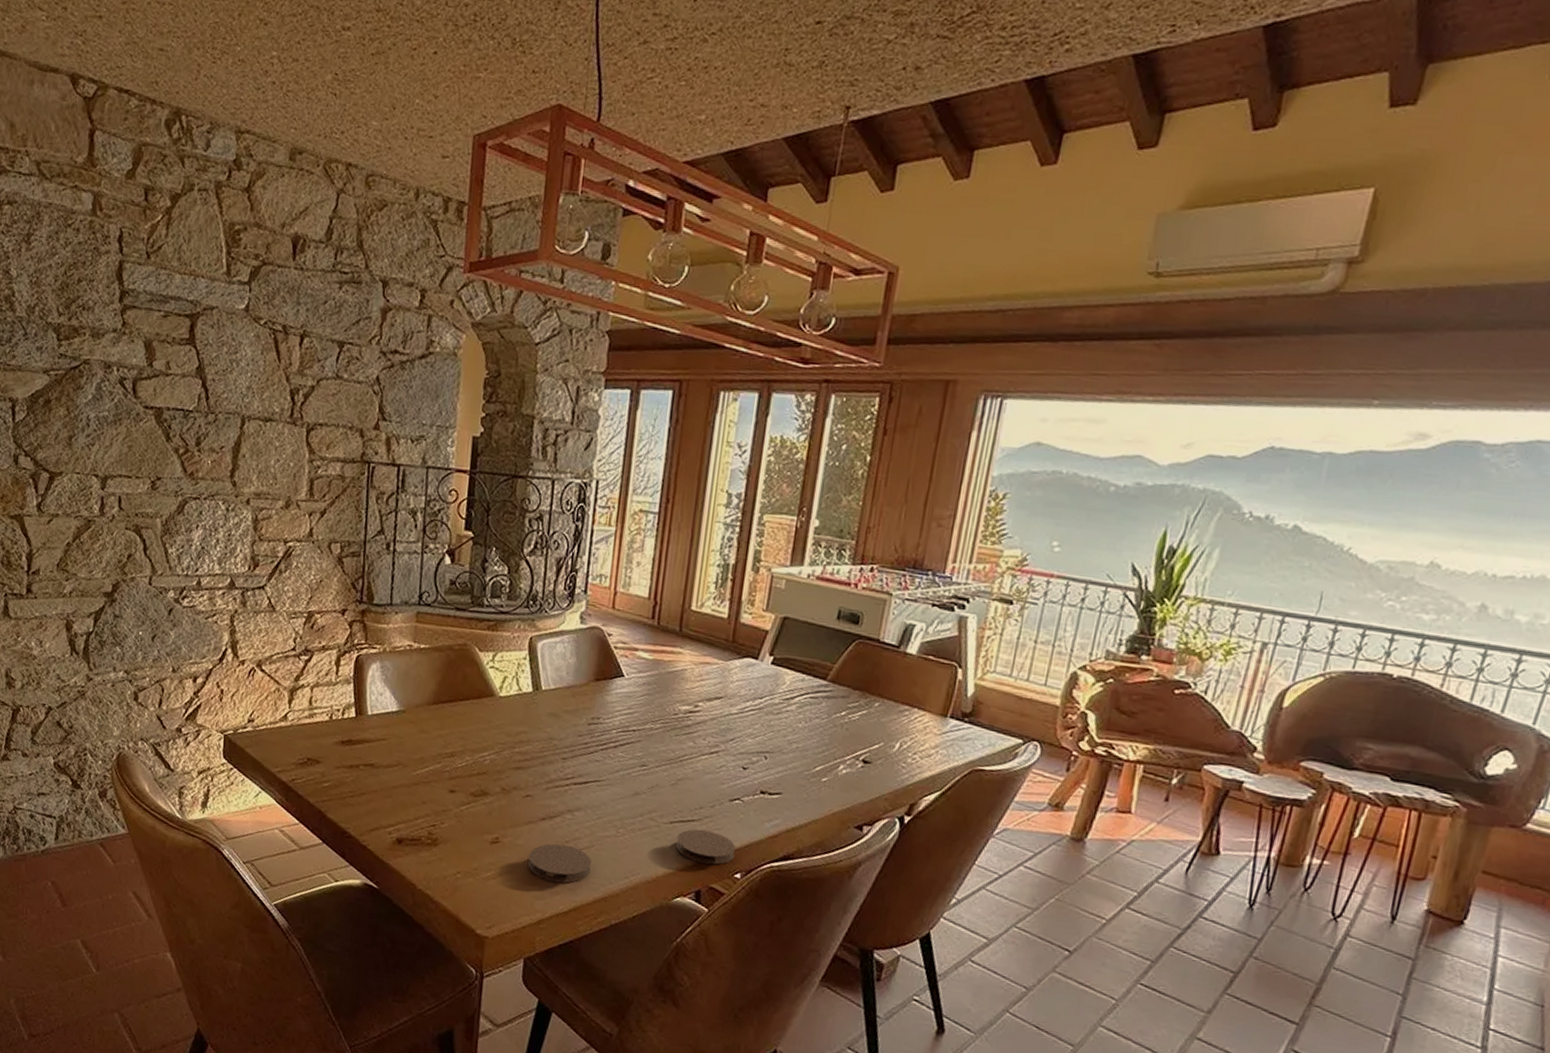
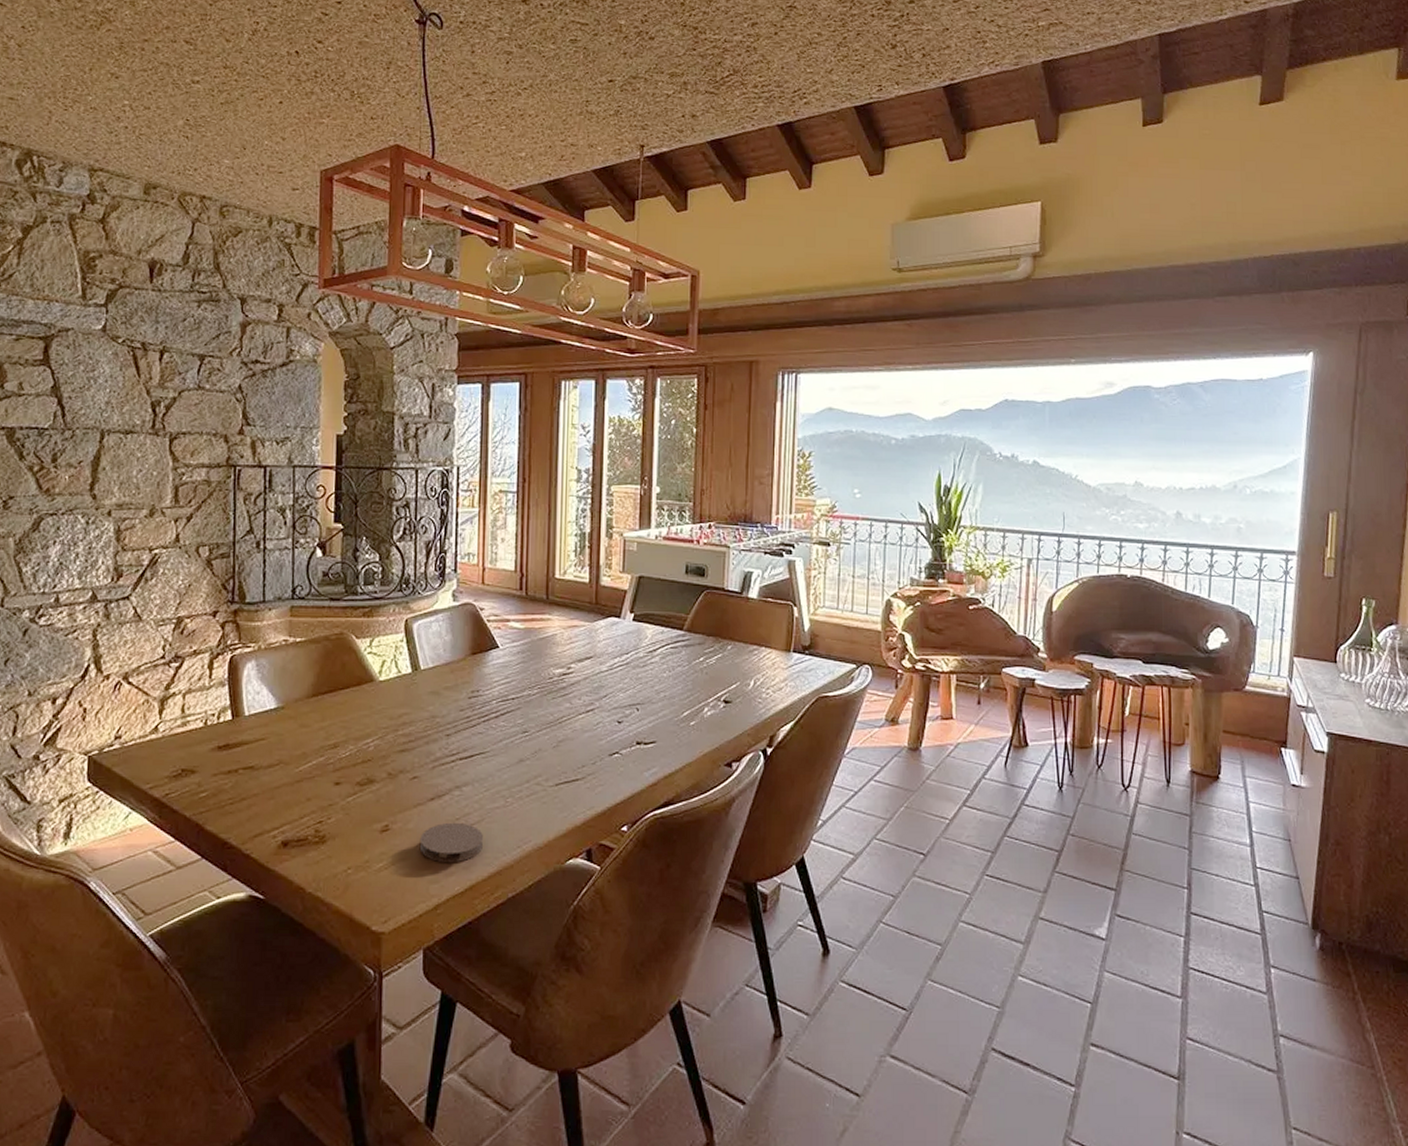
coaster: present [676,829,736,865] -> none [563,787,620,821]

